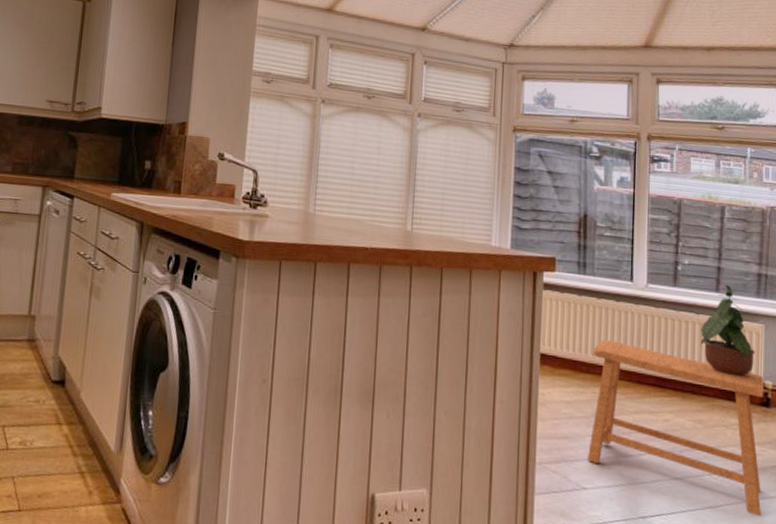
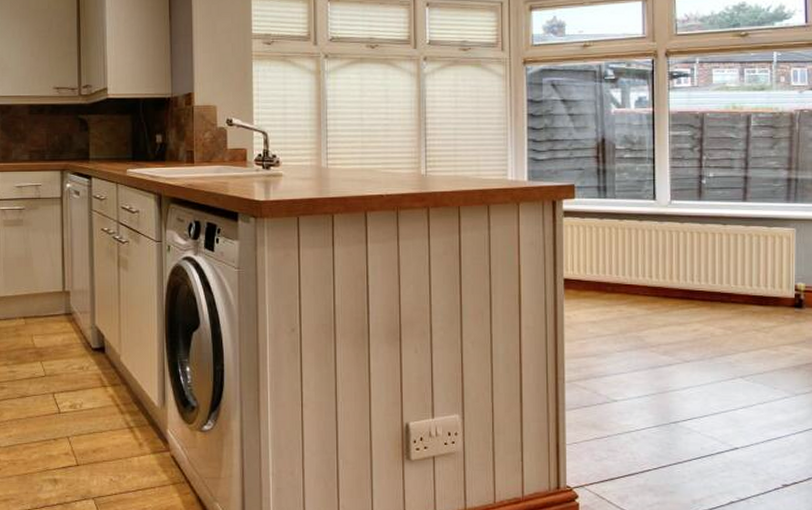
stool: present [587,340,764,517] -> none [616,259,796,412]
potted plant: present [700,285,756,377] -> none [728,193,787,282]

